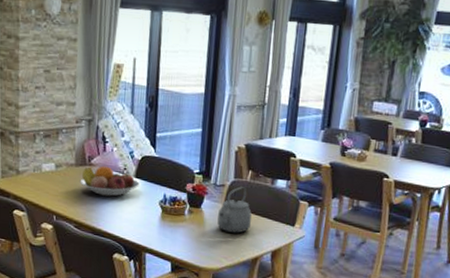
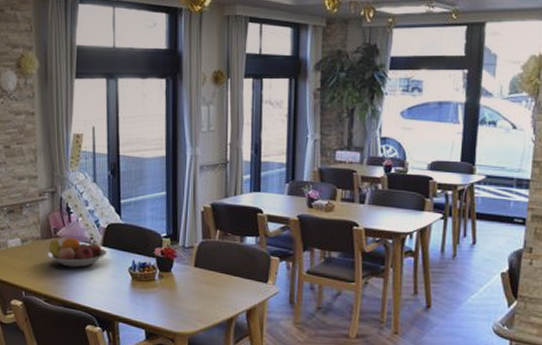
tea kettle: present [217,186,252,234] -> none [189,247,224,295]

